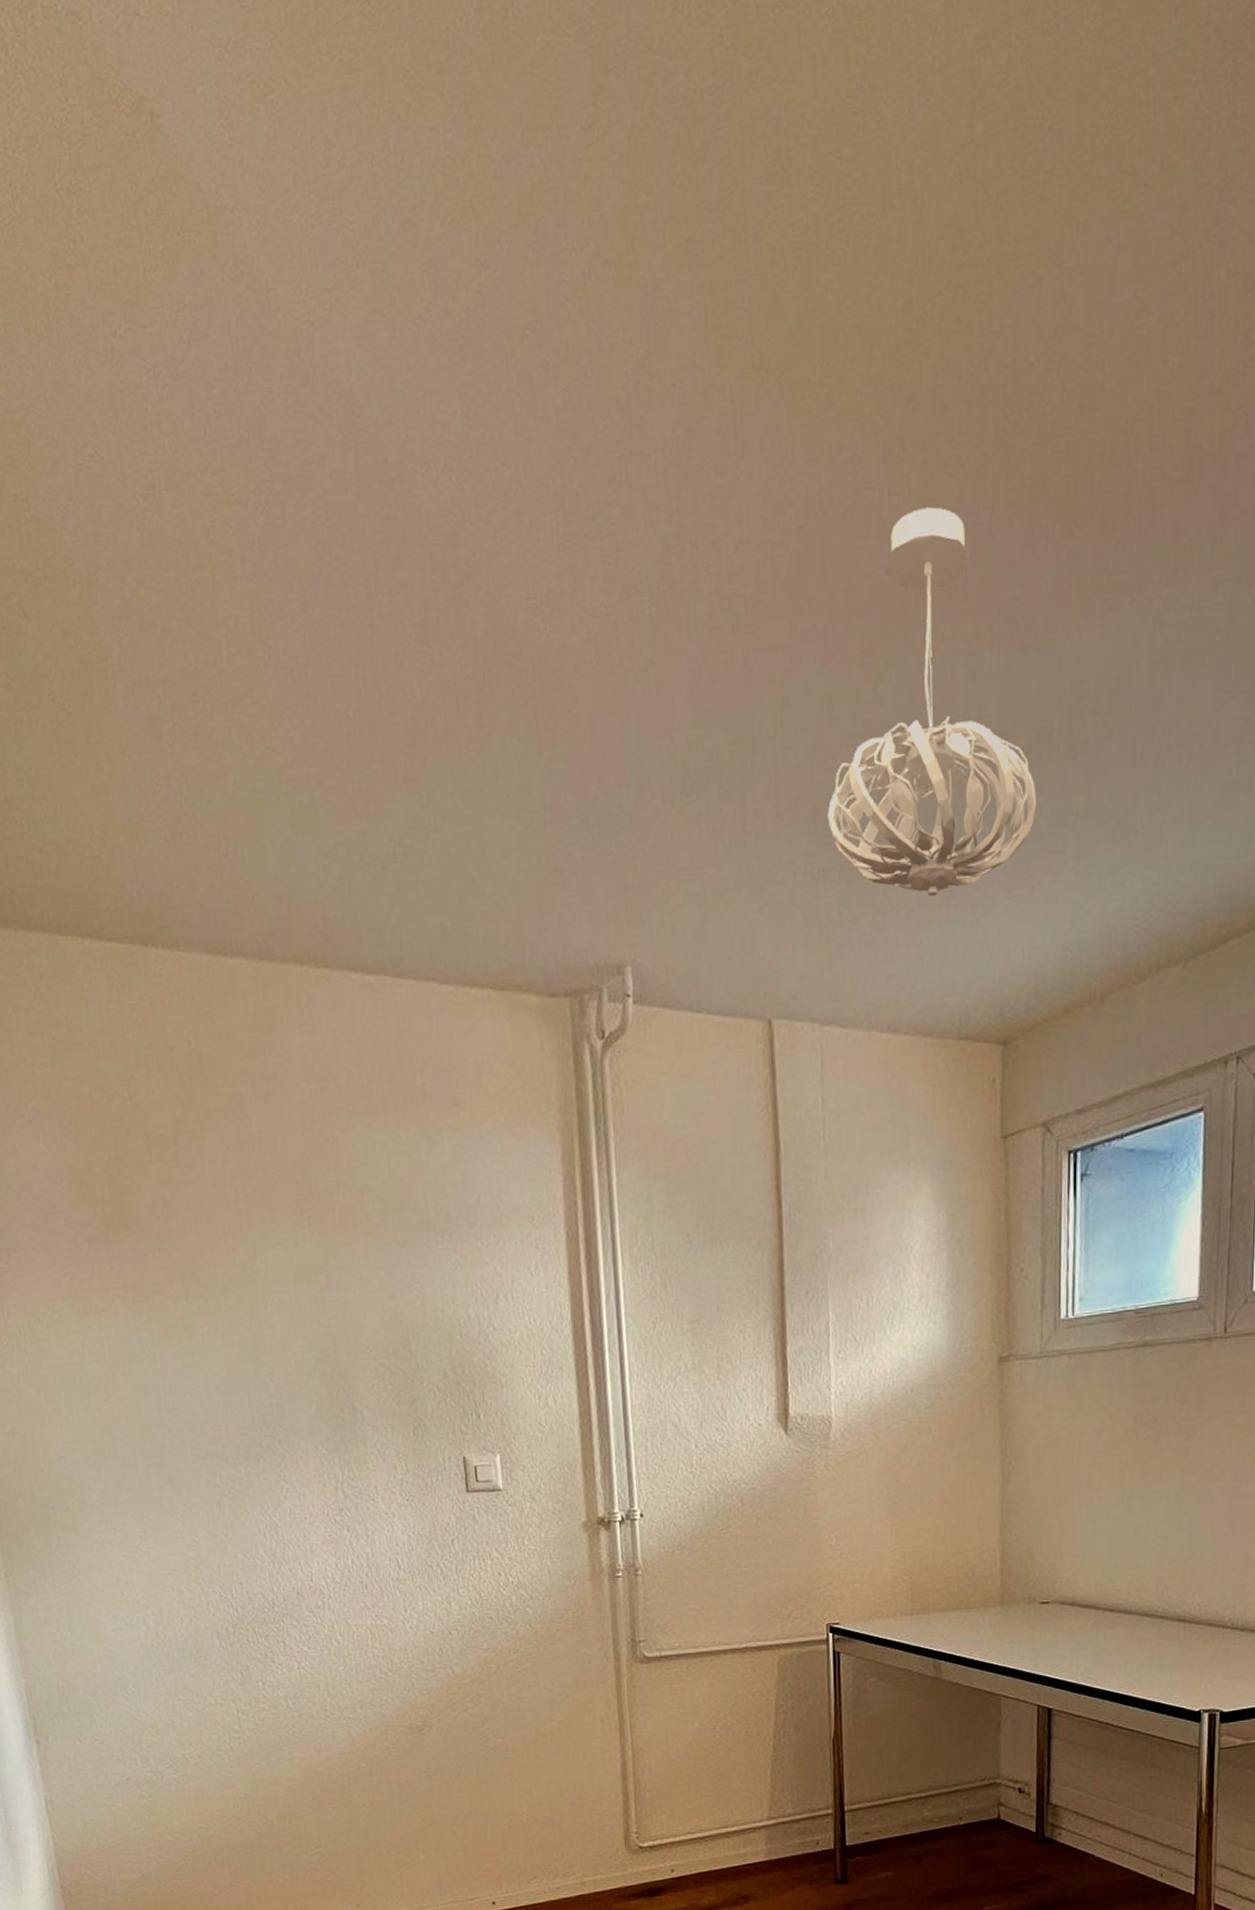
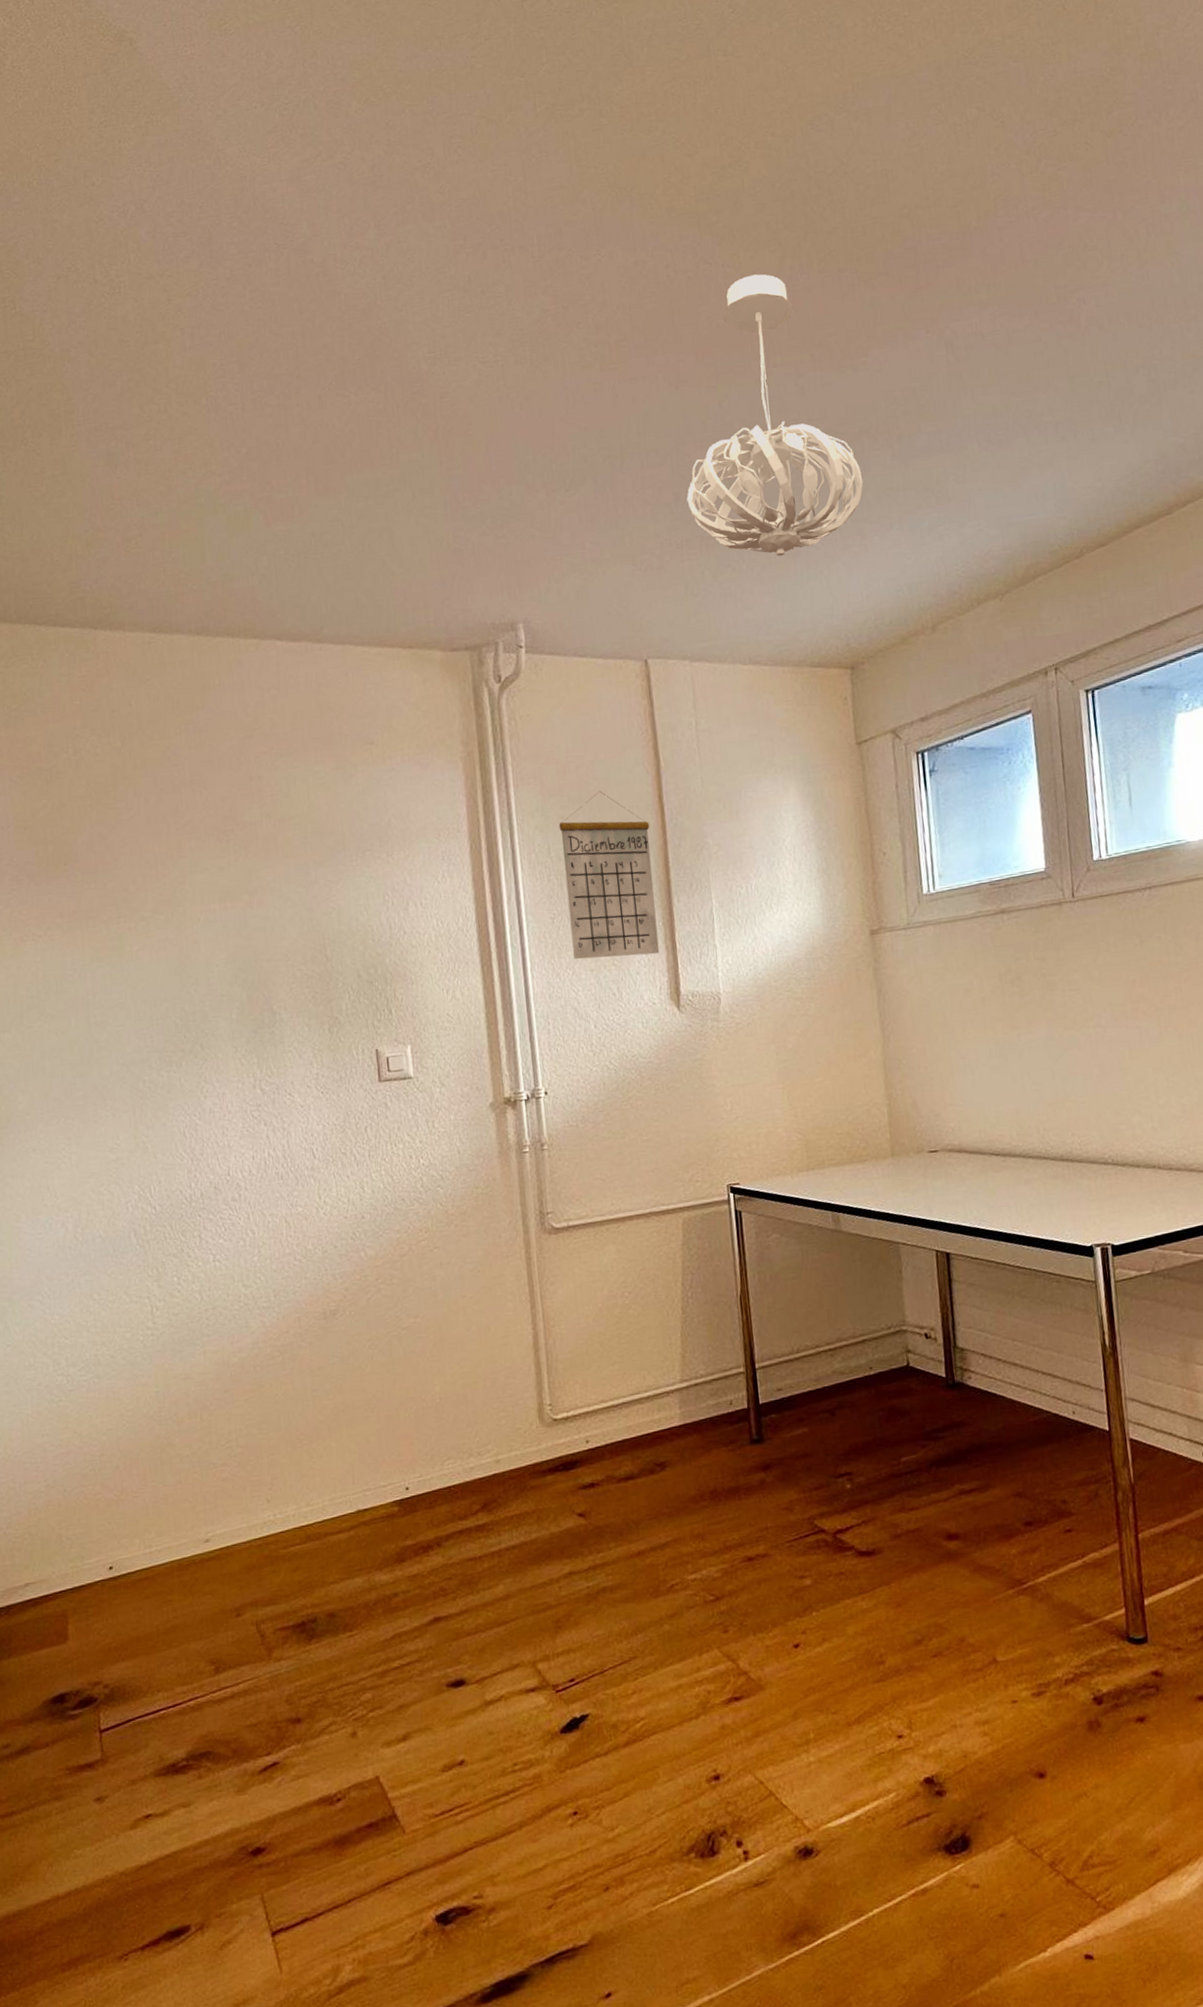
calendar: none [664,1177,769,1371] -> present [559,790,660,959]

